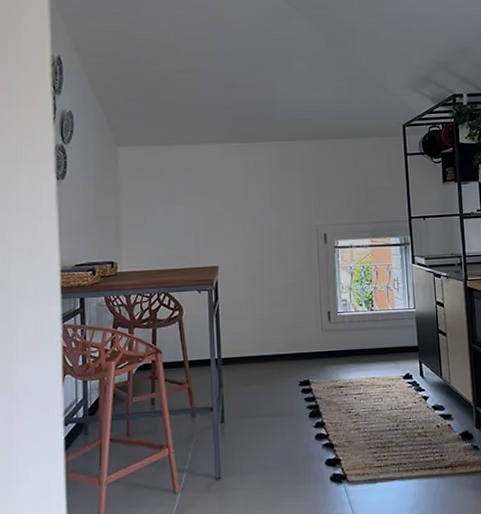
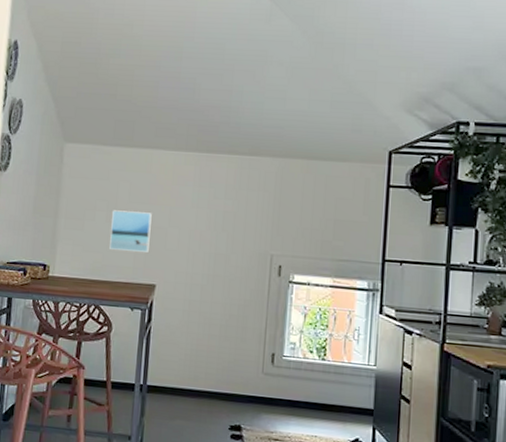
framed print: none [171,202,208,240] -> present [109,210,152,252]

